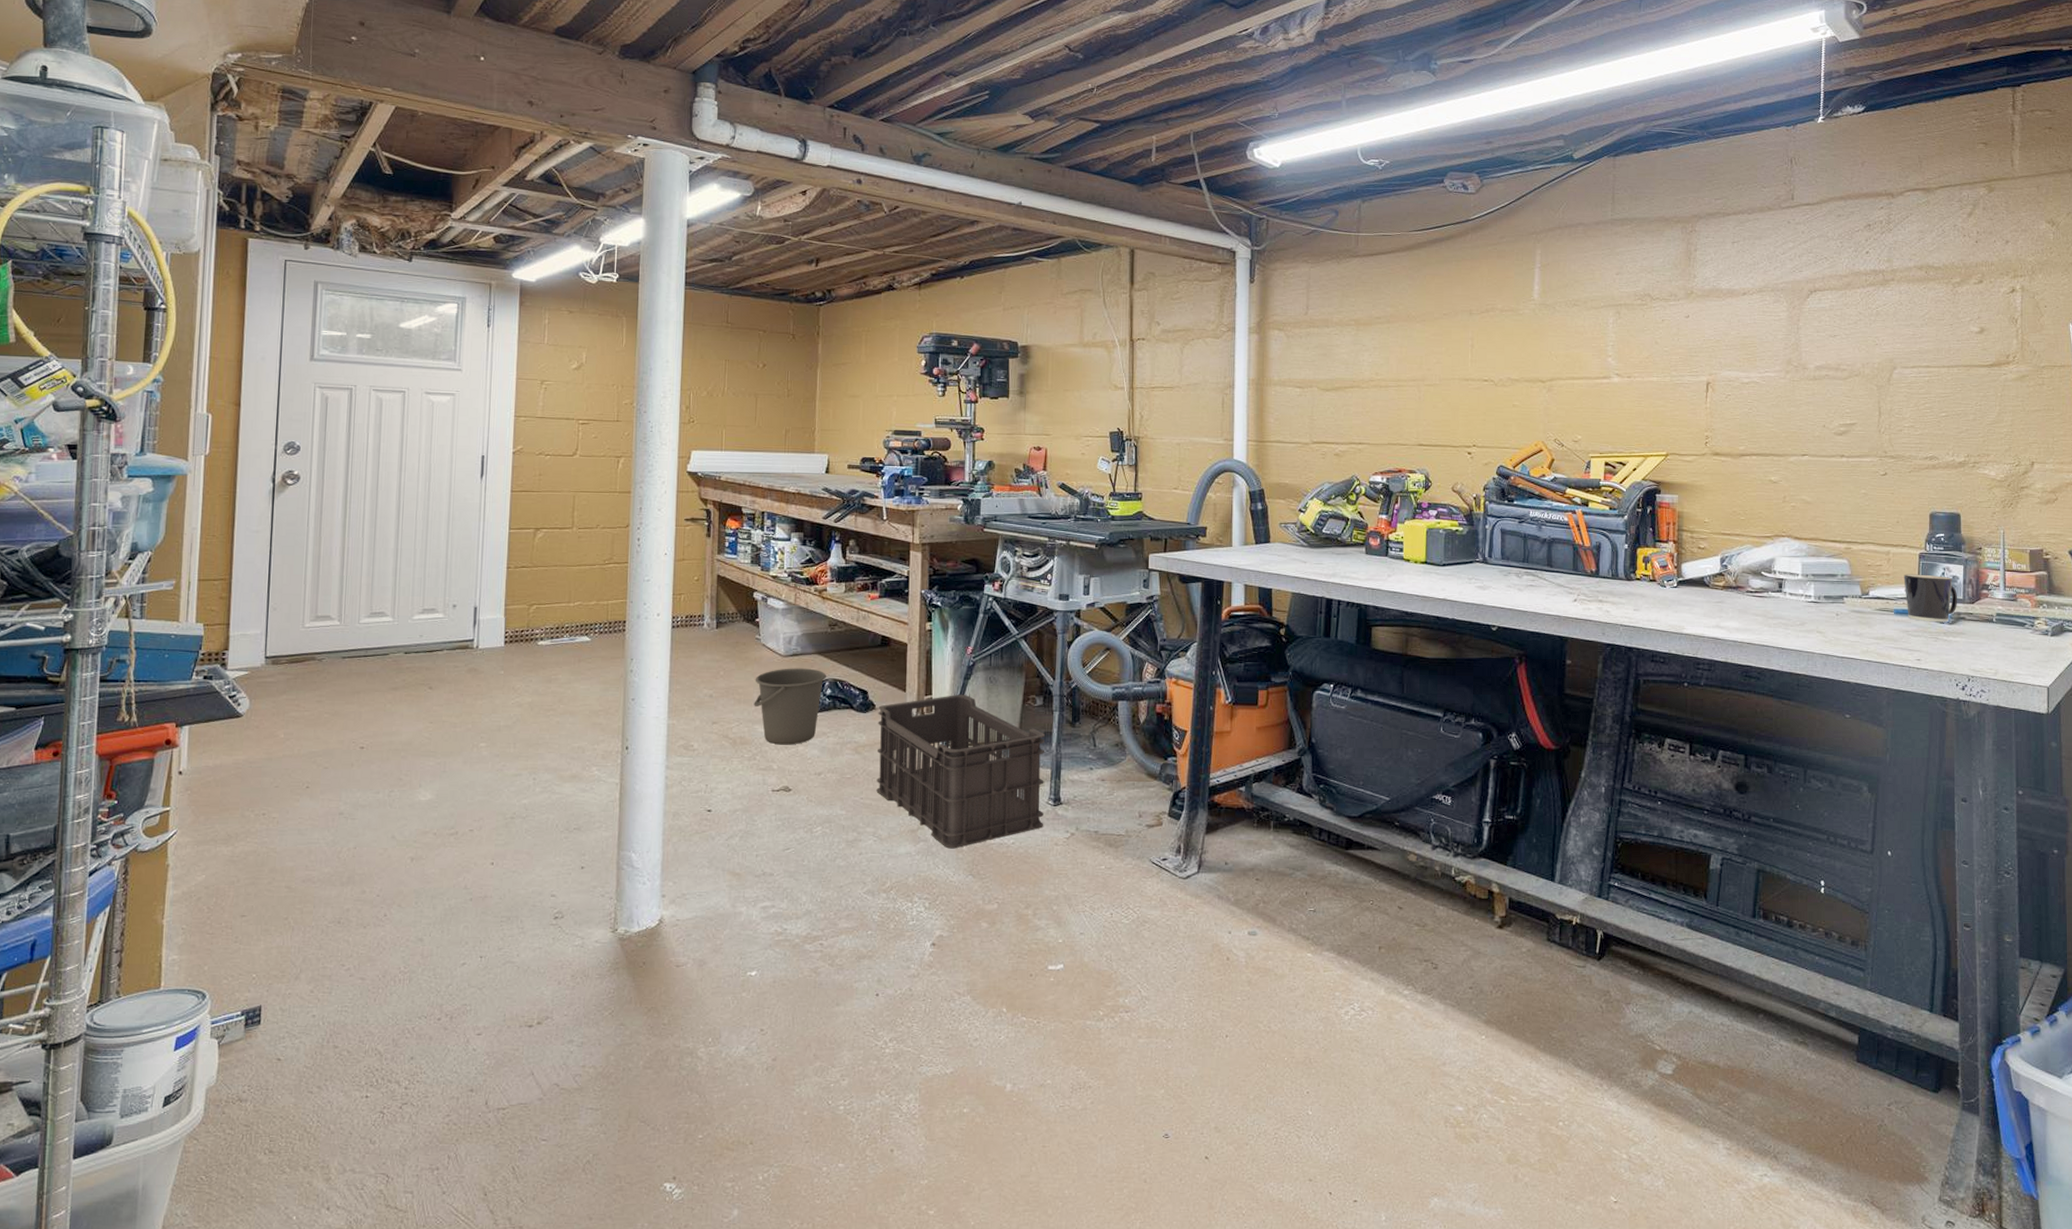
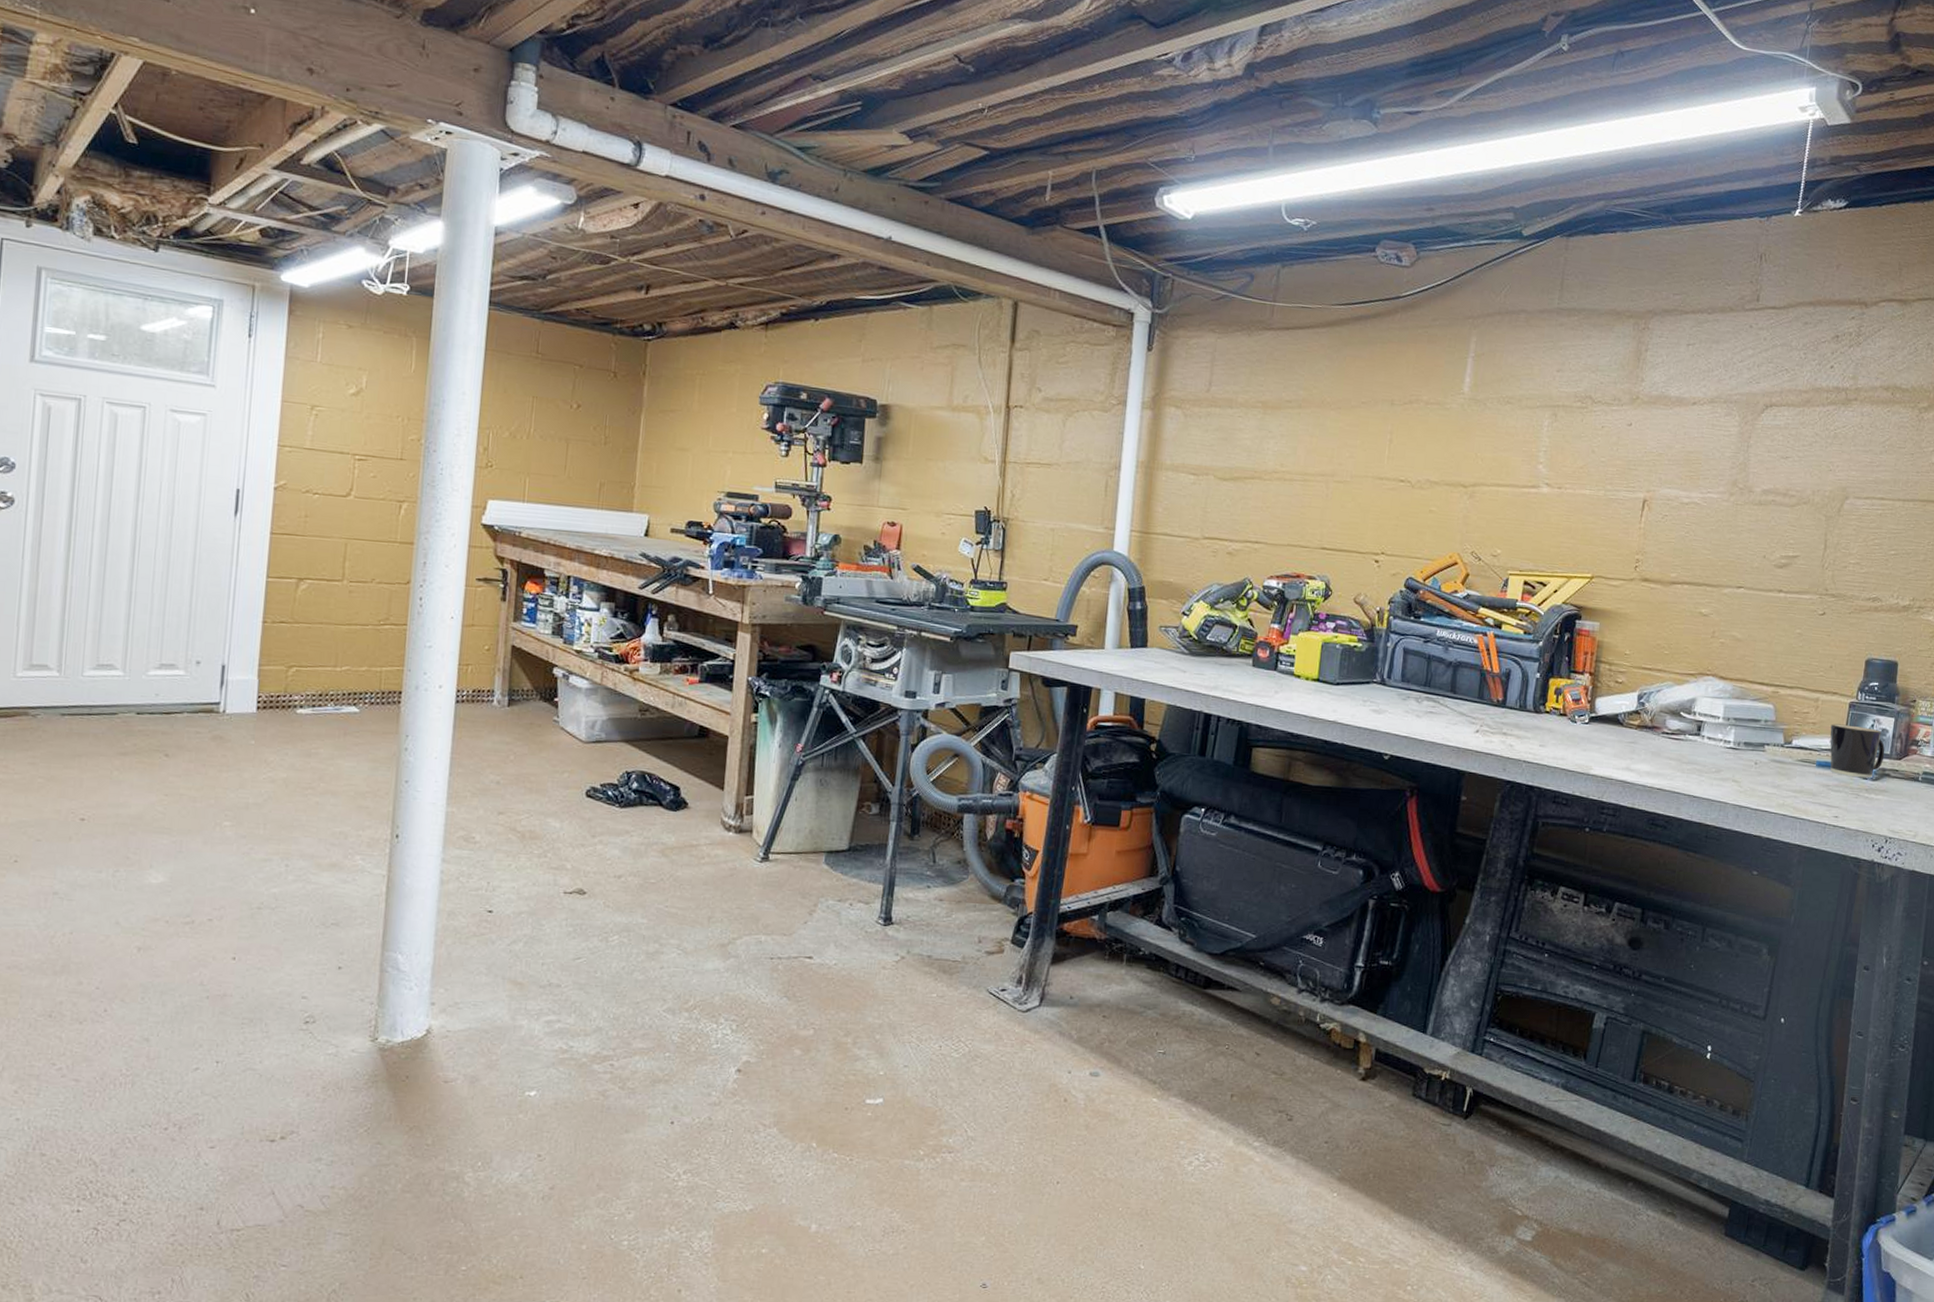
bucket: present [754,668,827,745] -> none [547,756,634,843]
plastic crate: present [876,694,1045,849] -> none [683,796,879,967]

